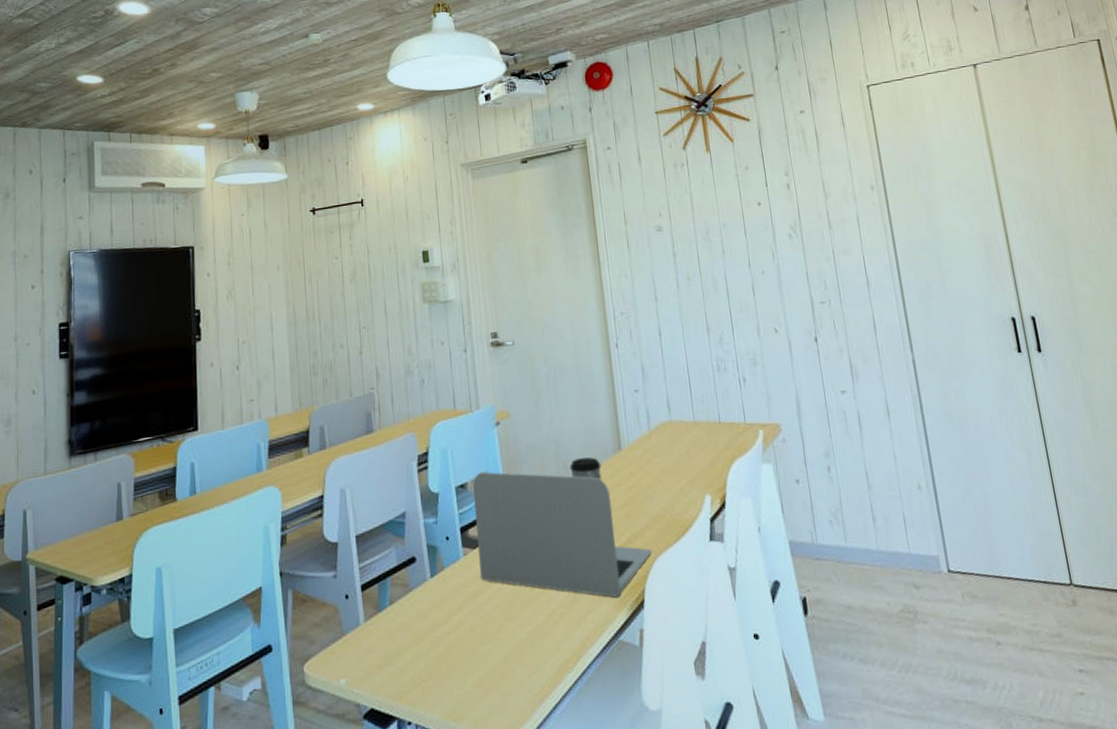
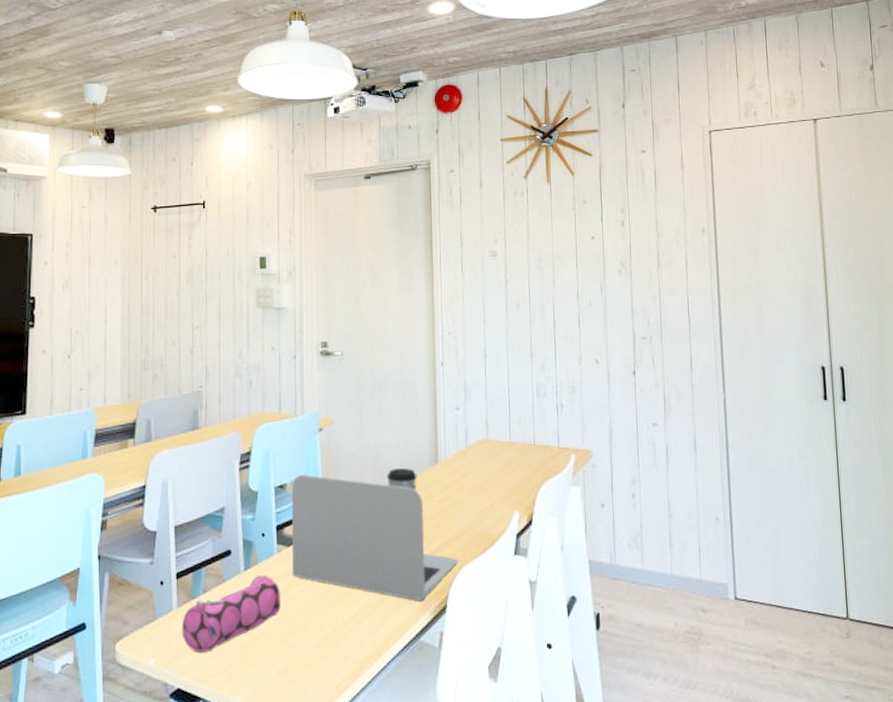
pencil case: none [370,580,471,669] -> present [181,574,281,653]

